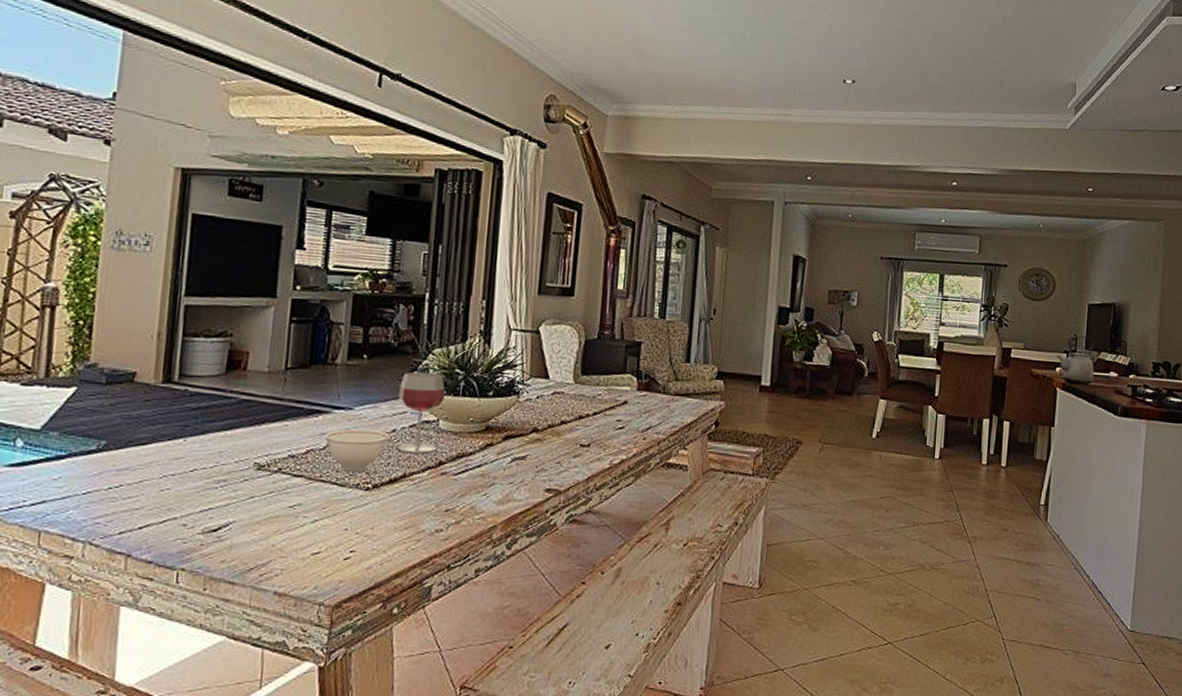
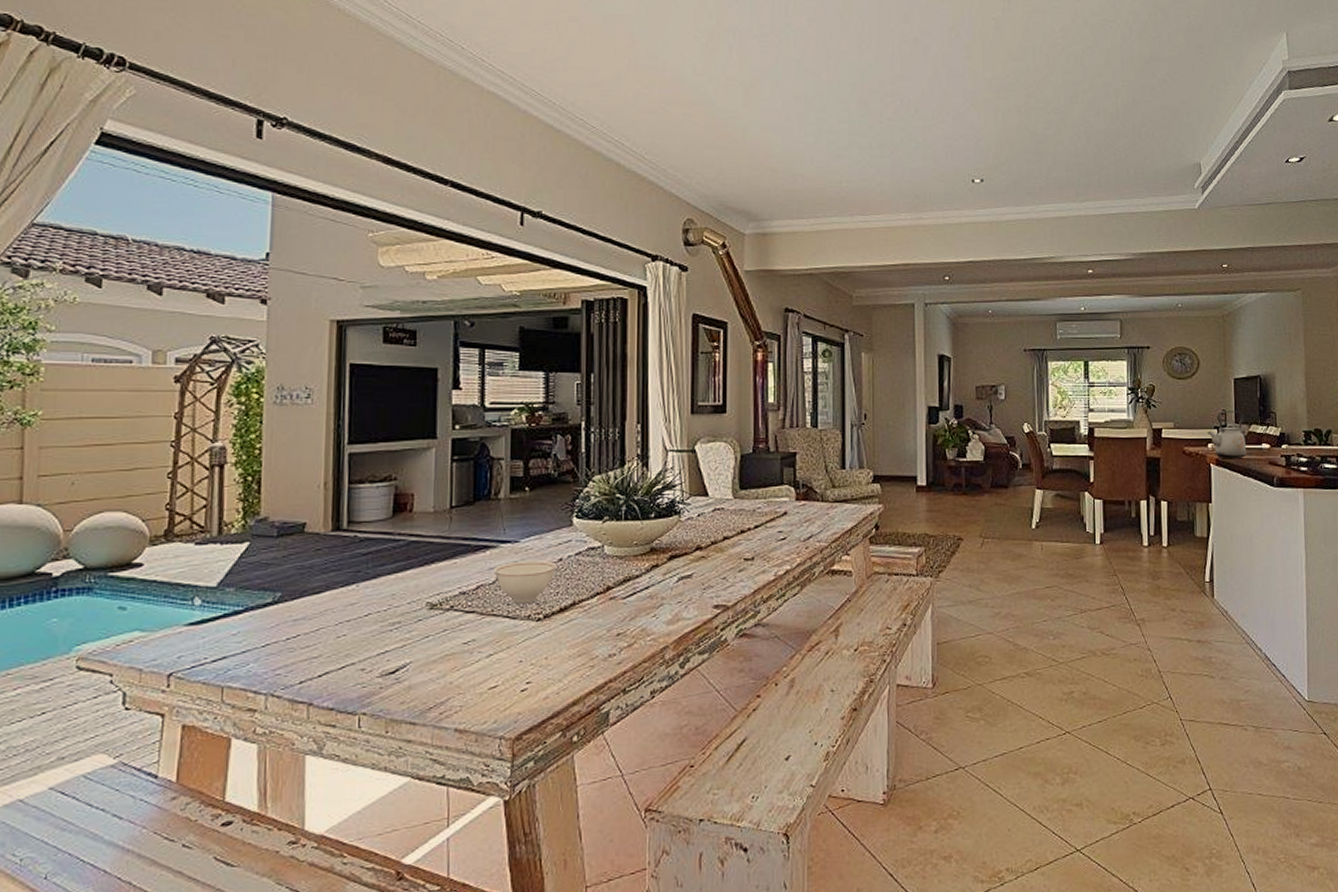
wineglass: present [396,371,445,454] -> none [563,499,607,581]

